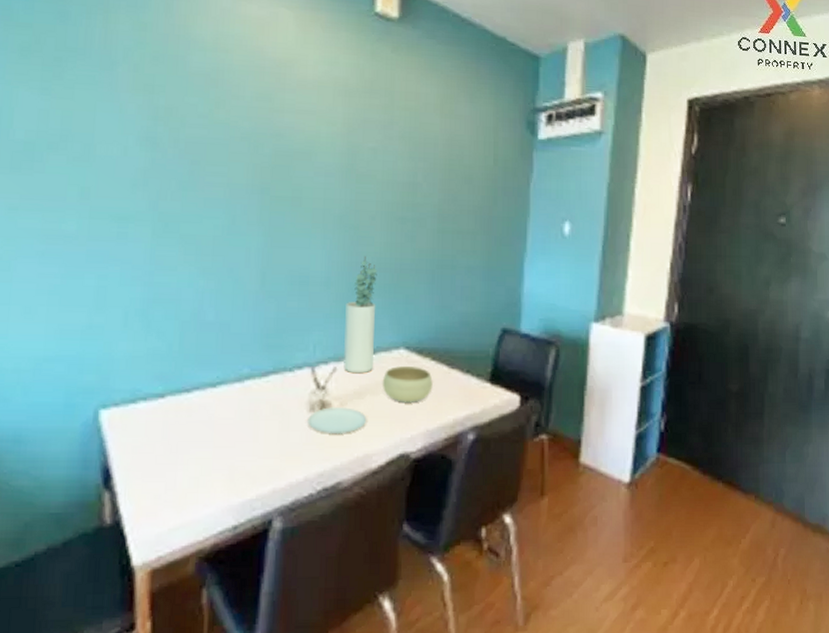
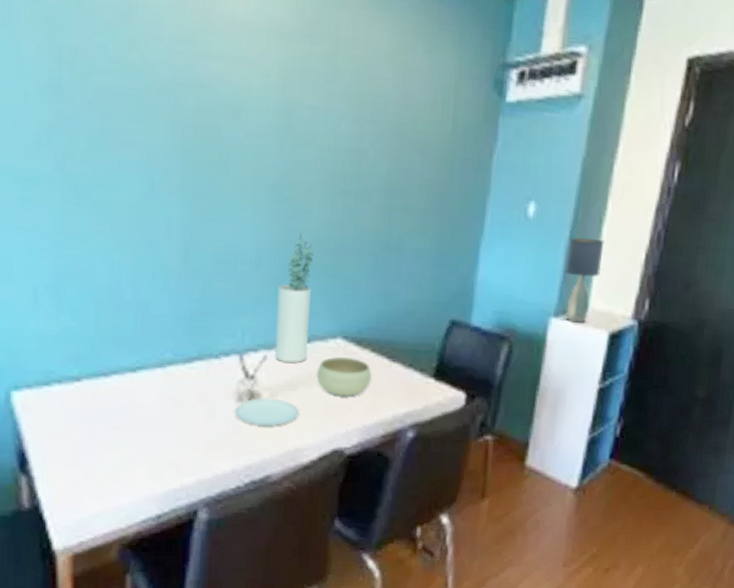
table lamp: none [601,250,633,327] -> present [565,237,605,323]

